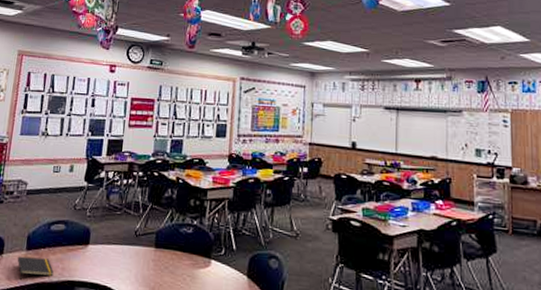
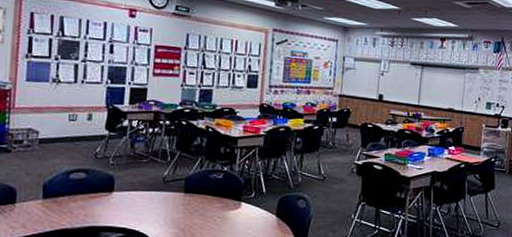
notepad: present [17,256,54,280] -> none [32,205,76,227]

